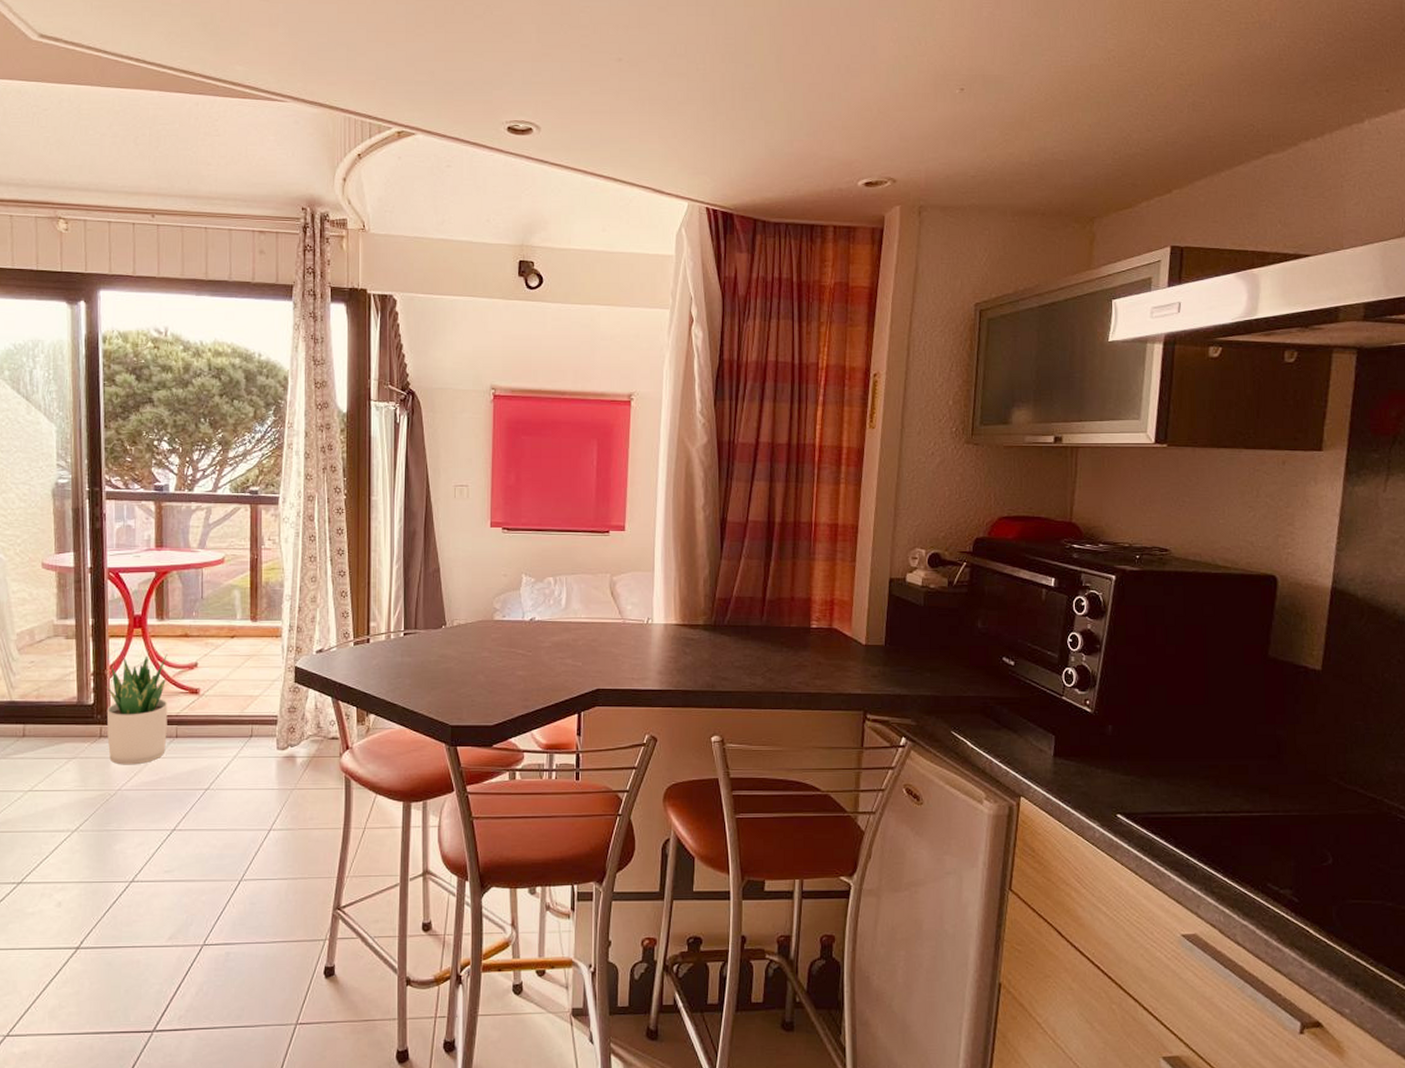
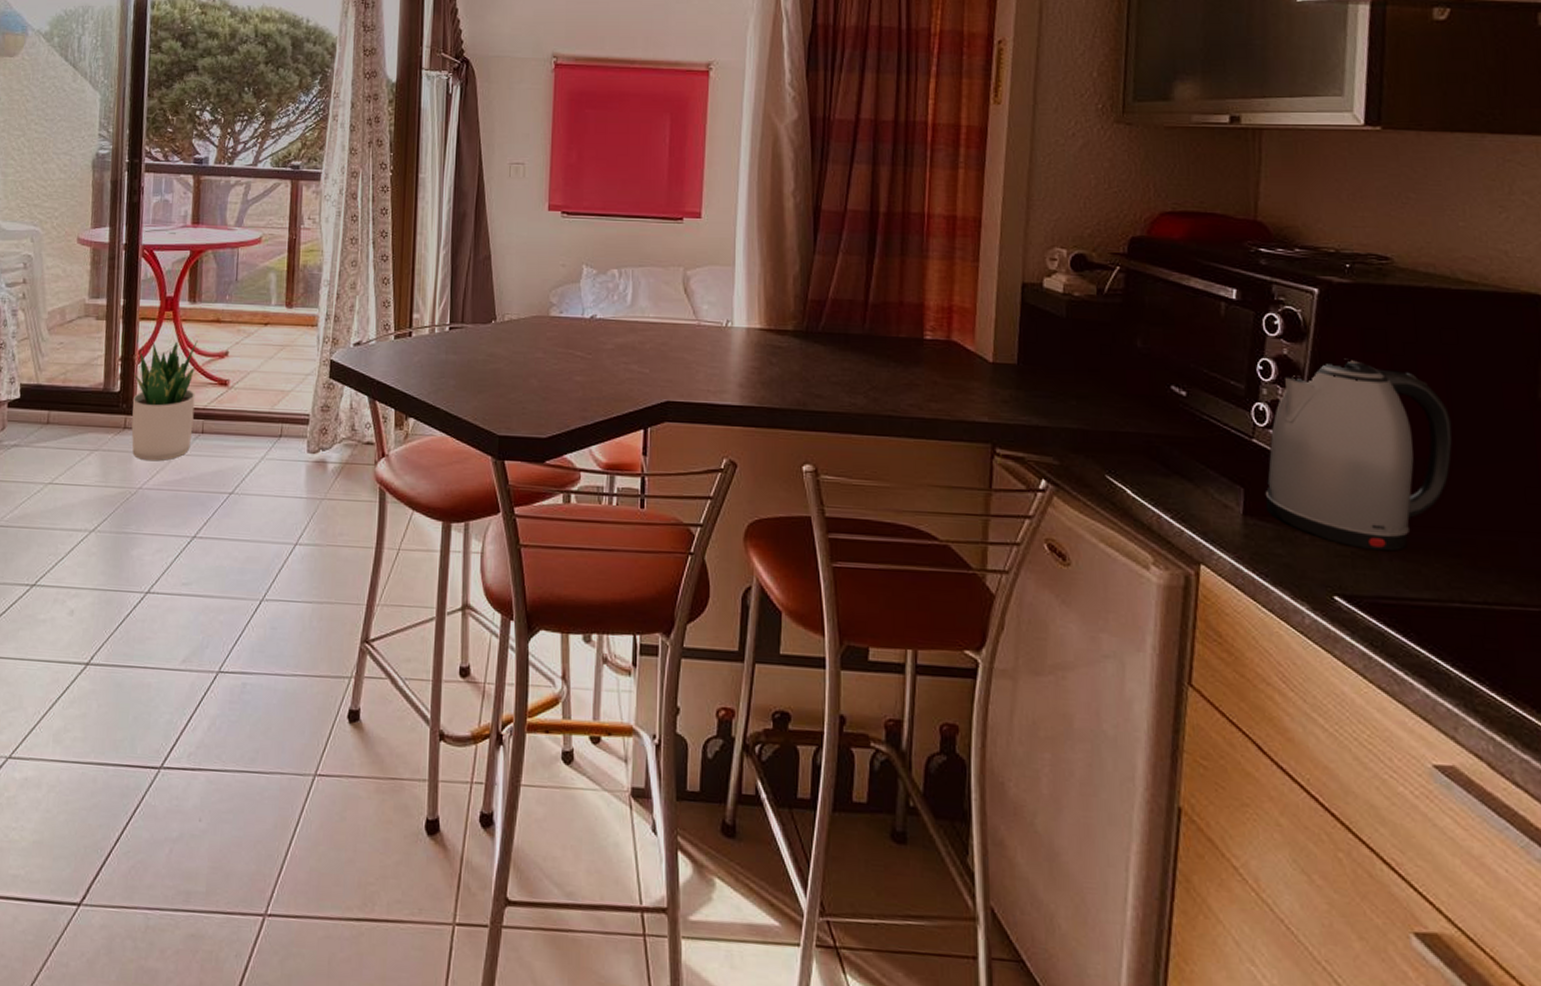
kettle: none [1070,631,1207,778] -> present [1265,360,1453,552]

